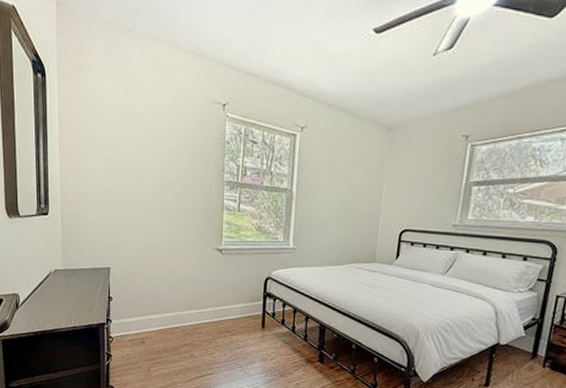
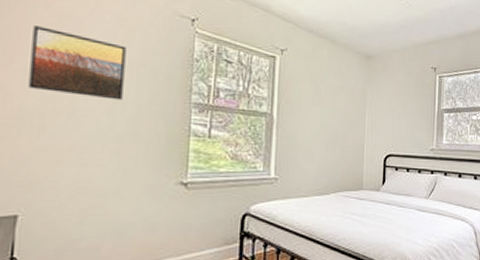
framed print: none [109,122,173,180] -> present [28,26,126,100]

